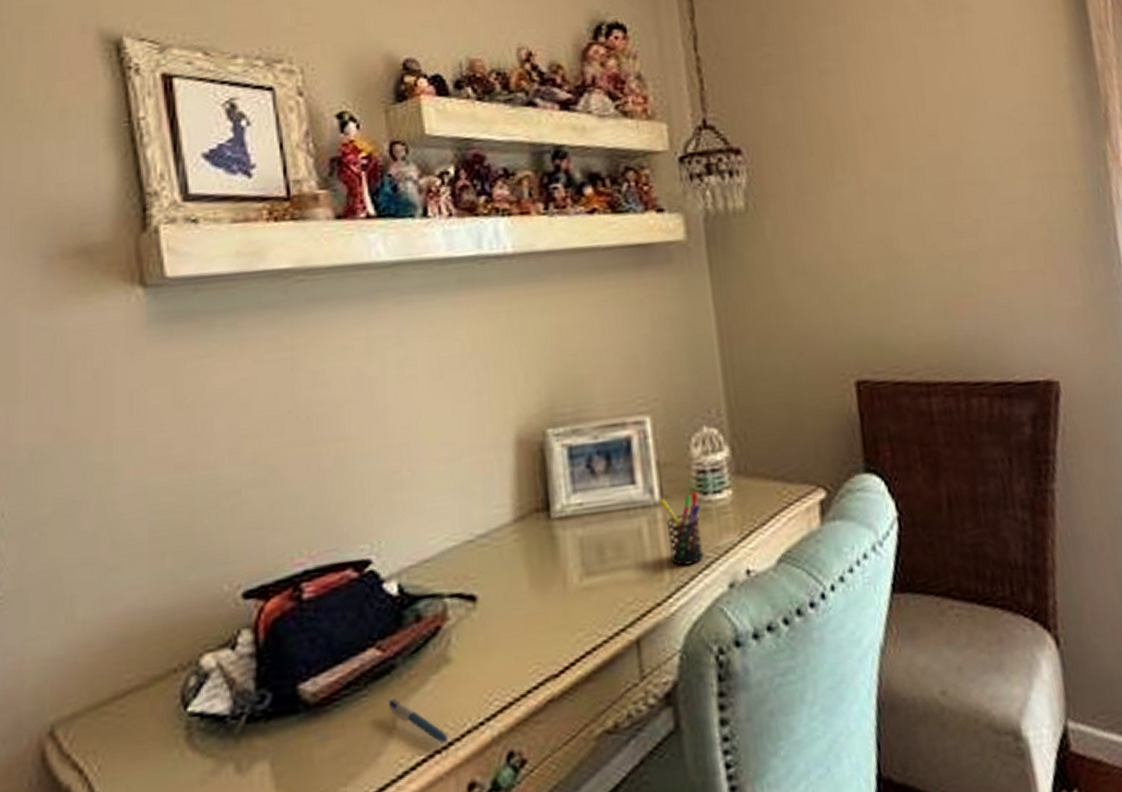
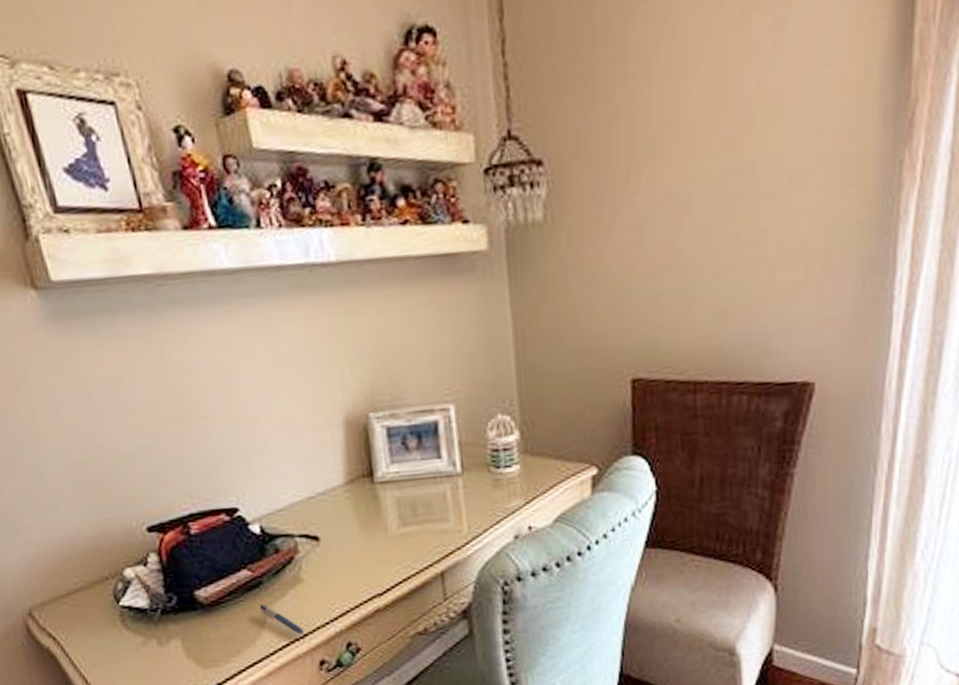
pen holder: present [659,492,704,566] -> none [460,466,495,521]

